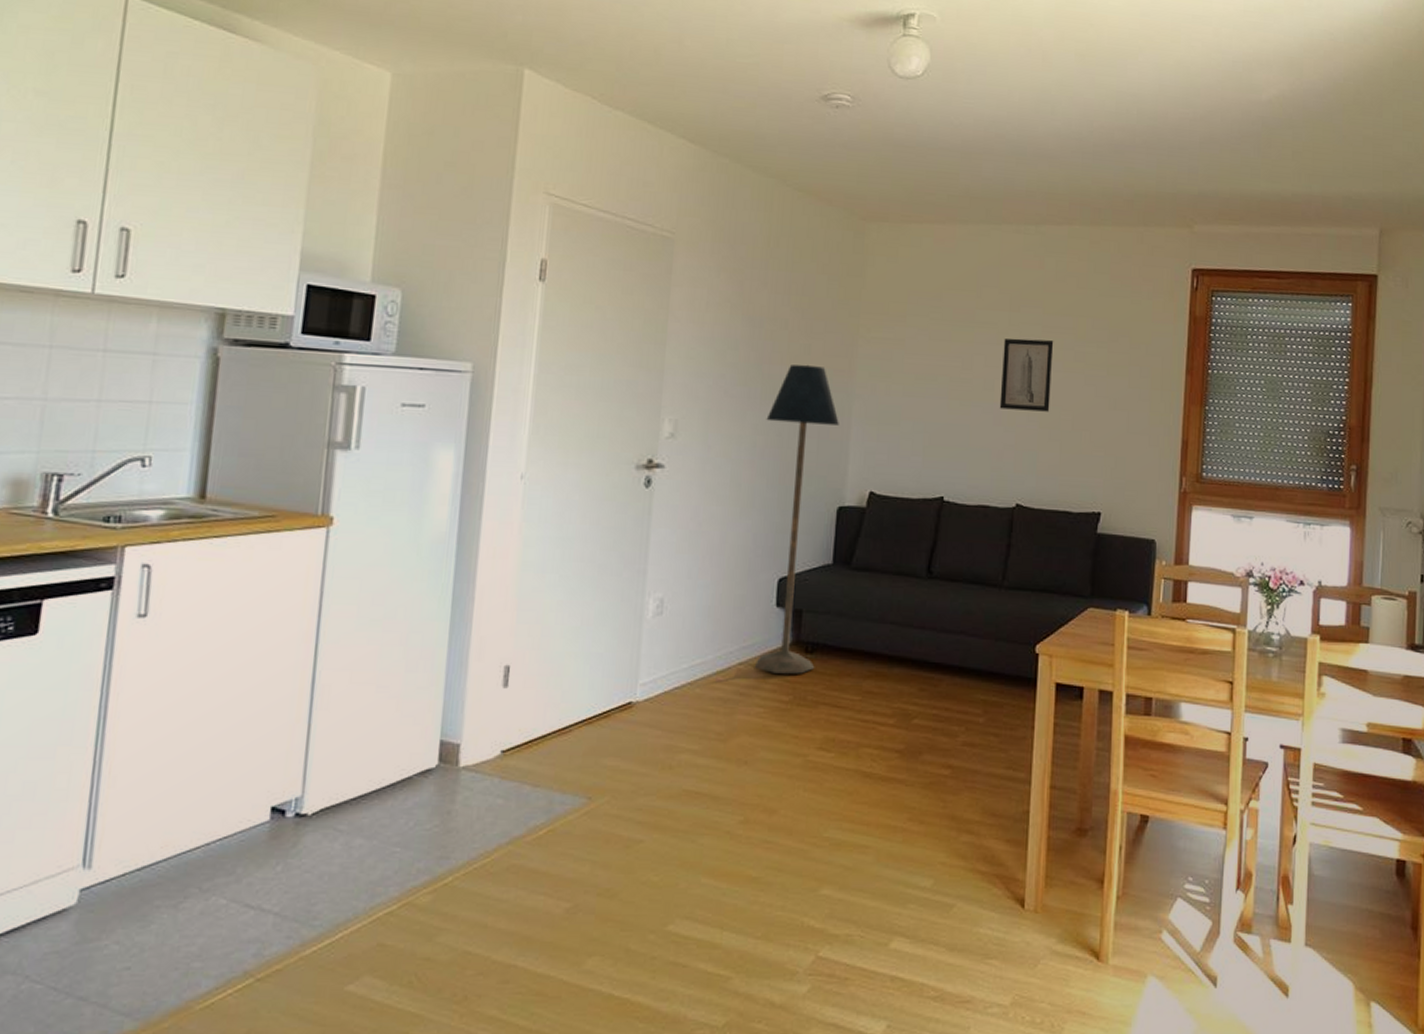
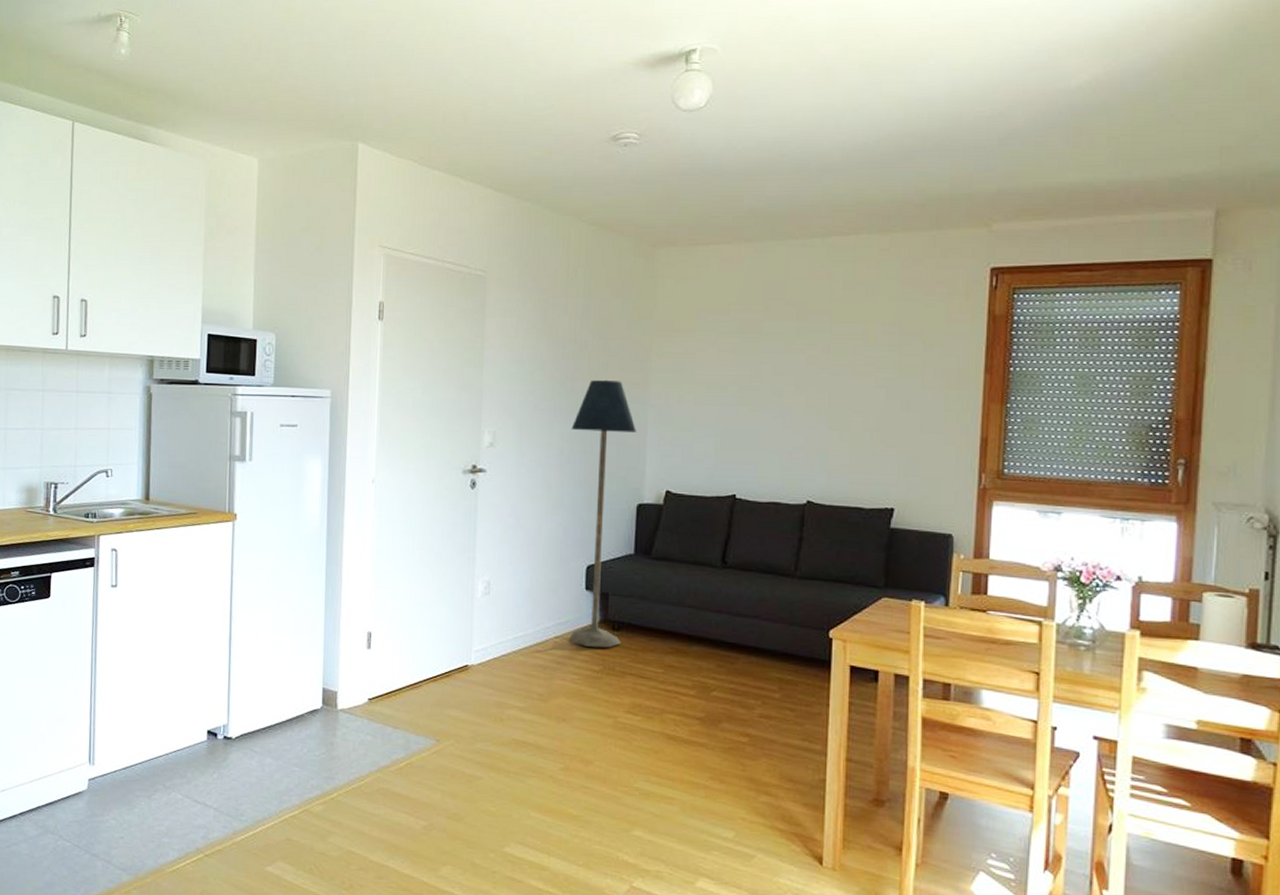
wall art: present [999,338,1054,412] -> none [788,346,843,414]

